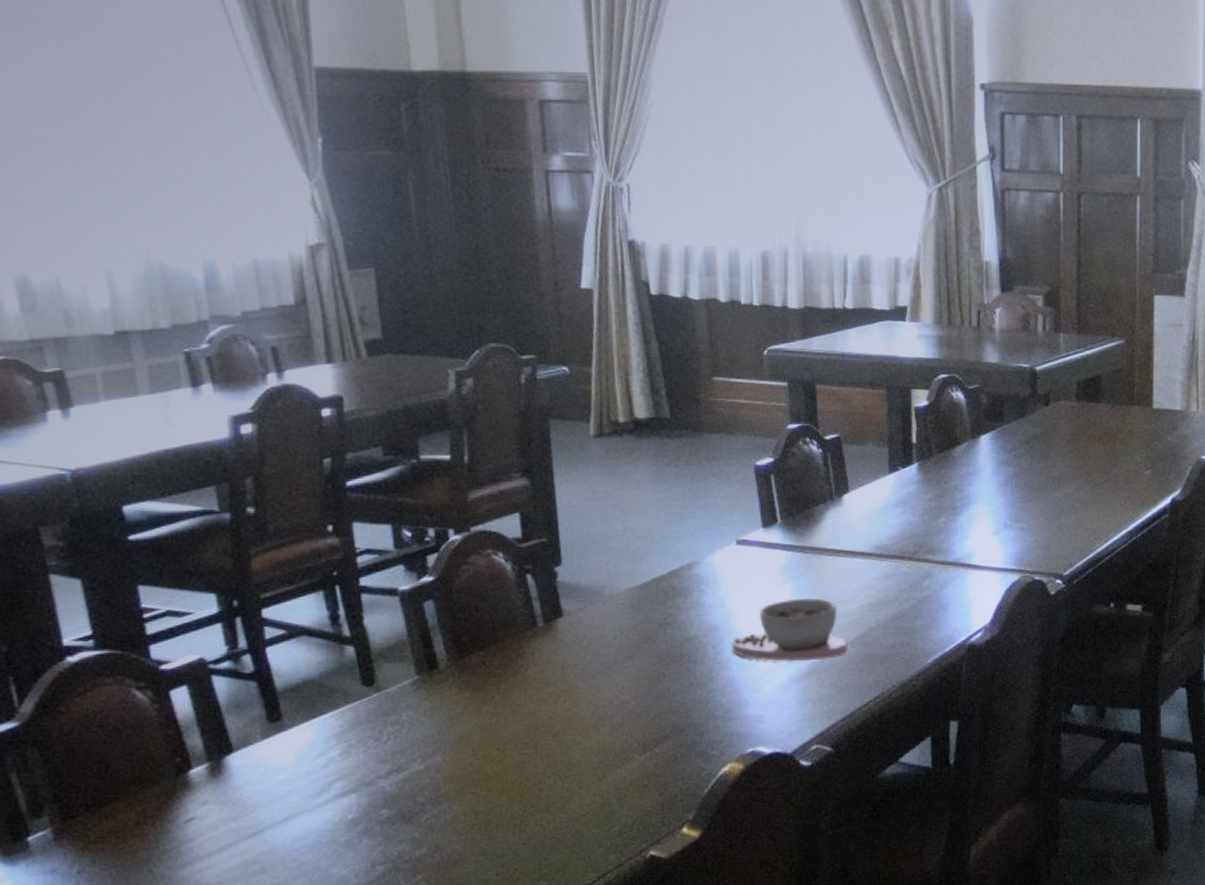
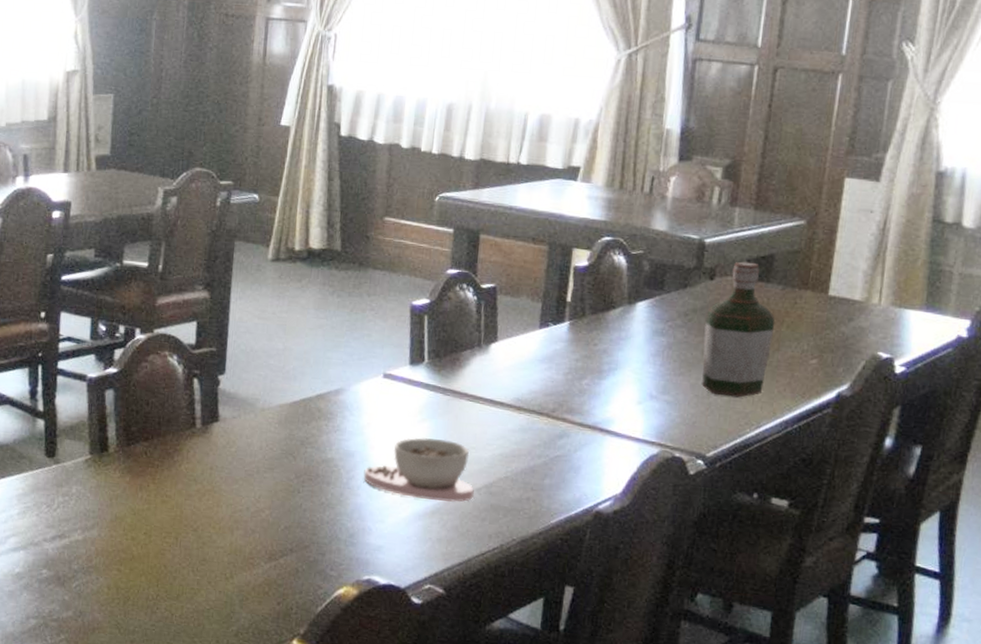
bottle: none [1046,385,1110,516] -> present [702,261,775,398]

